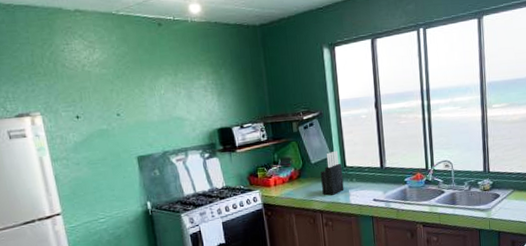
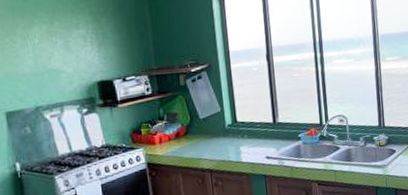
knife block: present [321,150,344,196] -> none [210,105,235,153]

